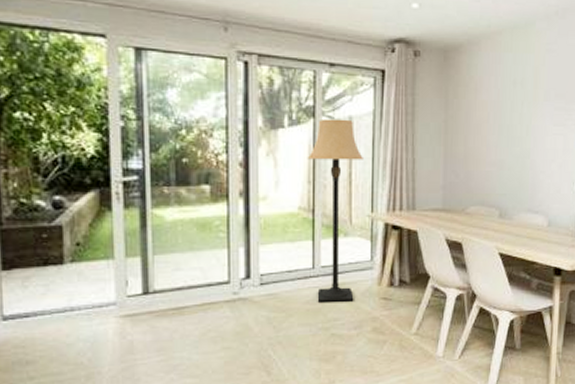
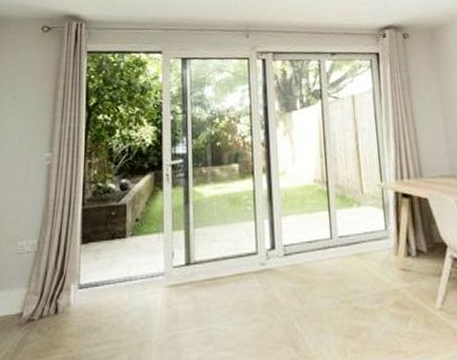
lamp: present [307,118,365,302] -> none [318,98,373,273]

